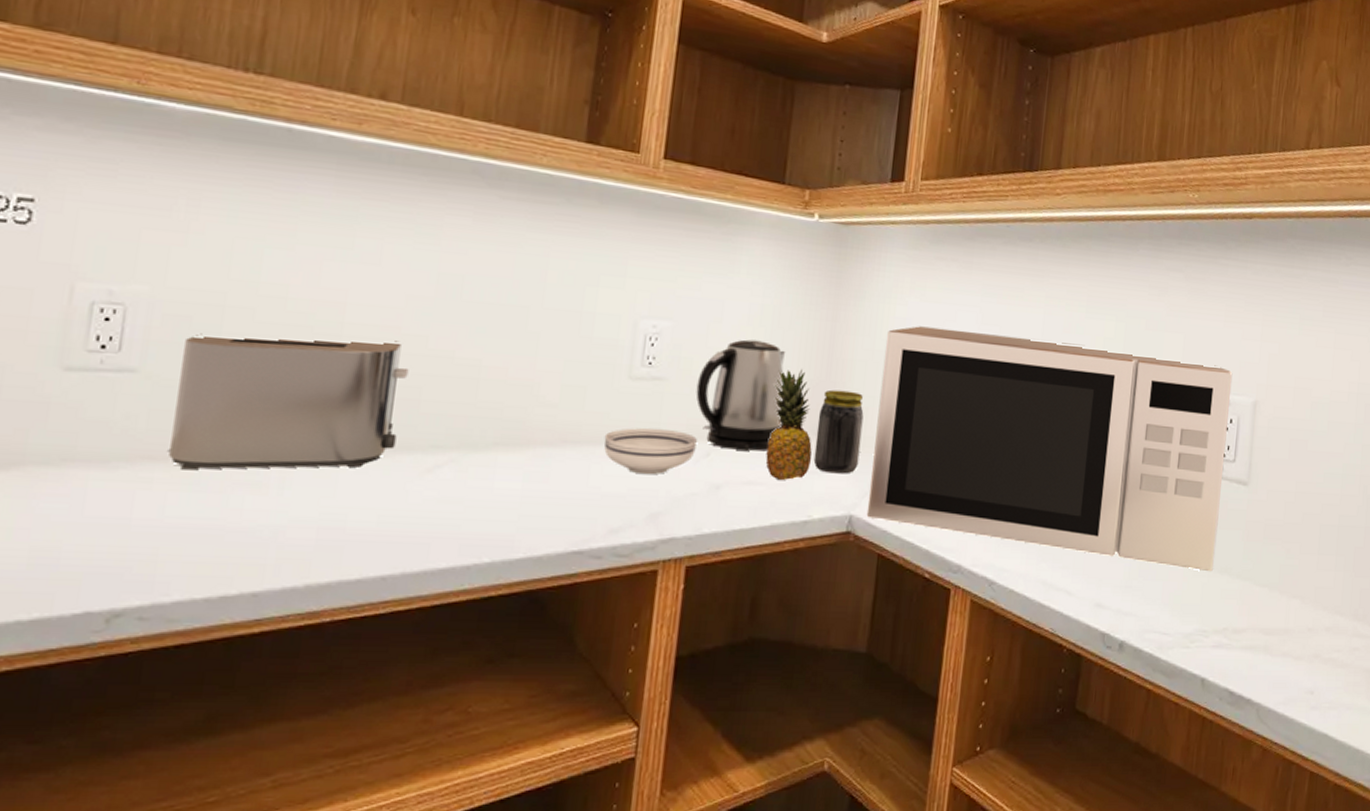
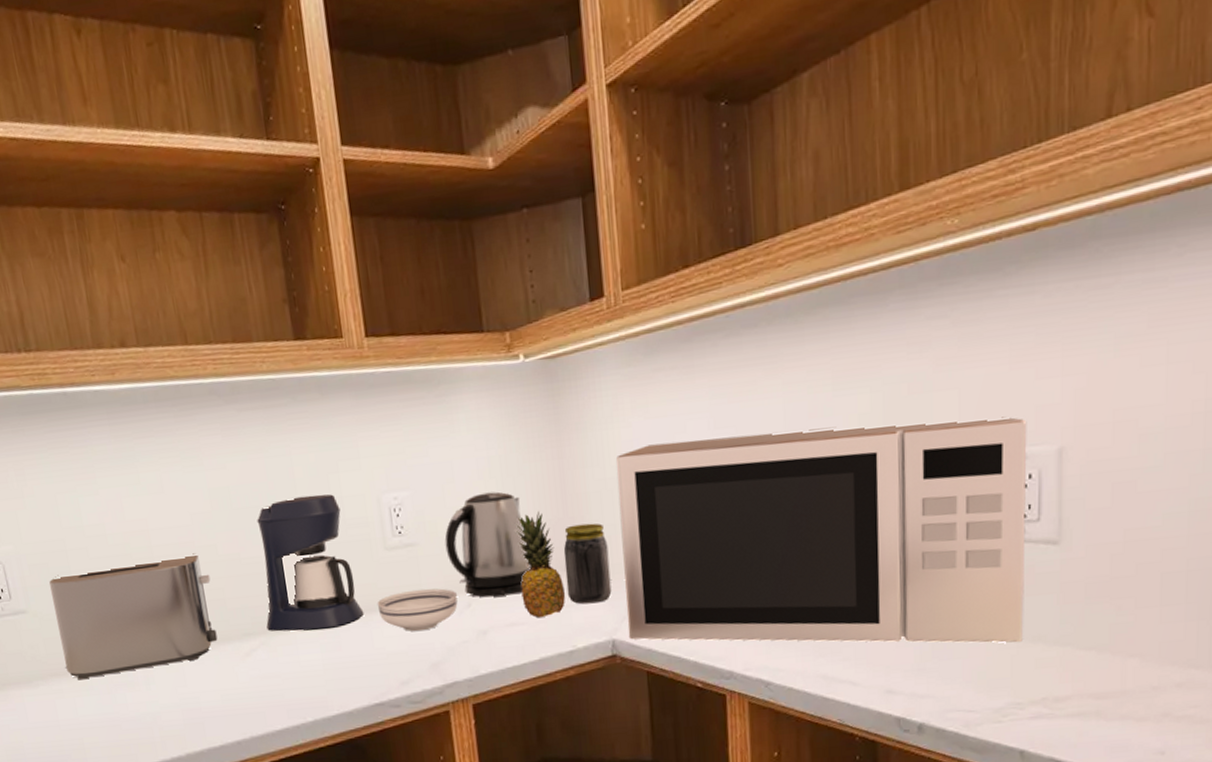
coffee maker: none [463,302,590,457] -> present [257,494,365,632]

